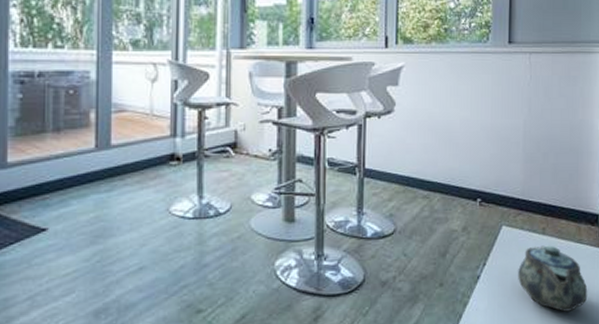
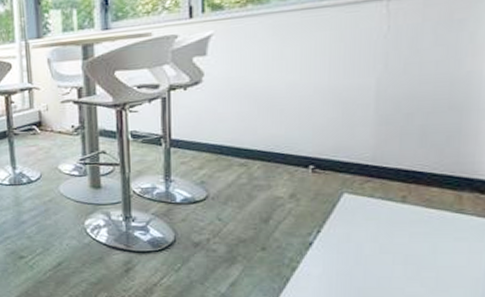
teapot: present [518,245,588,312] -> none [365,214,471,285]

